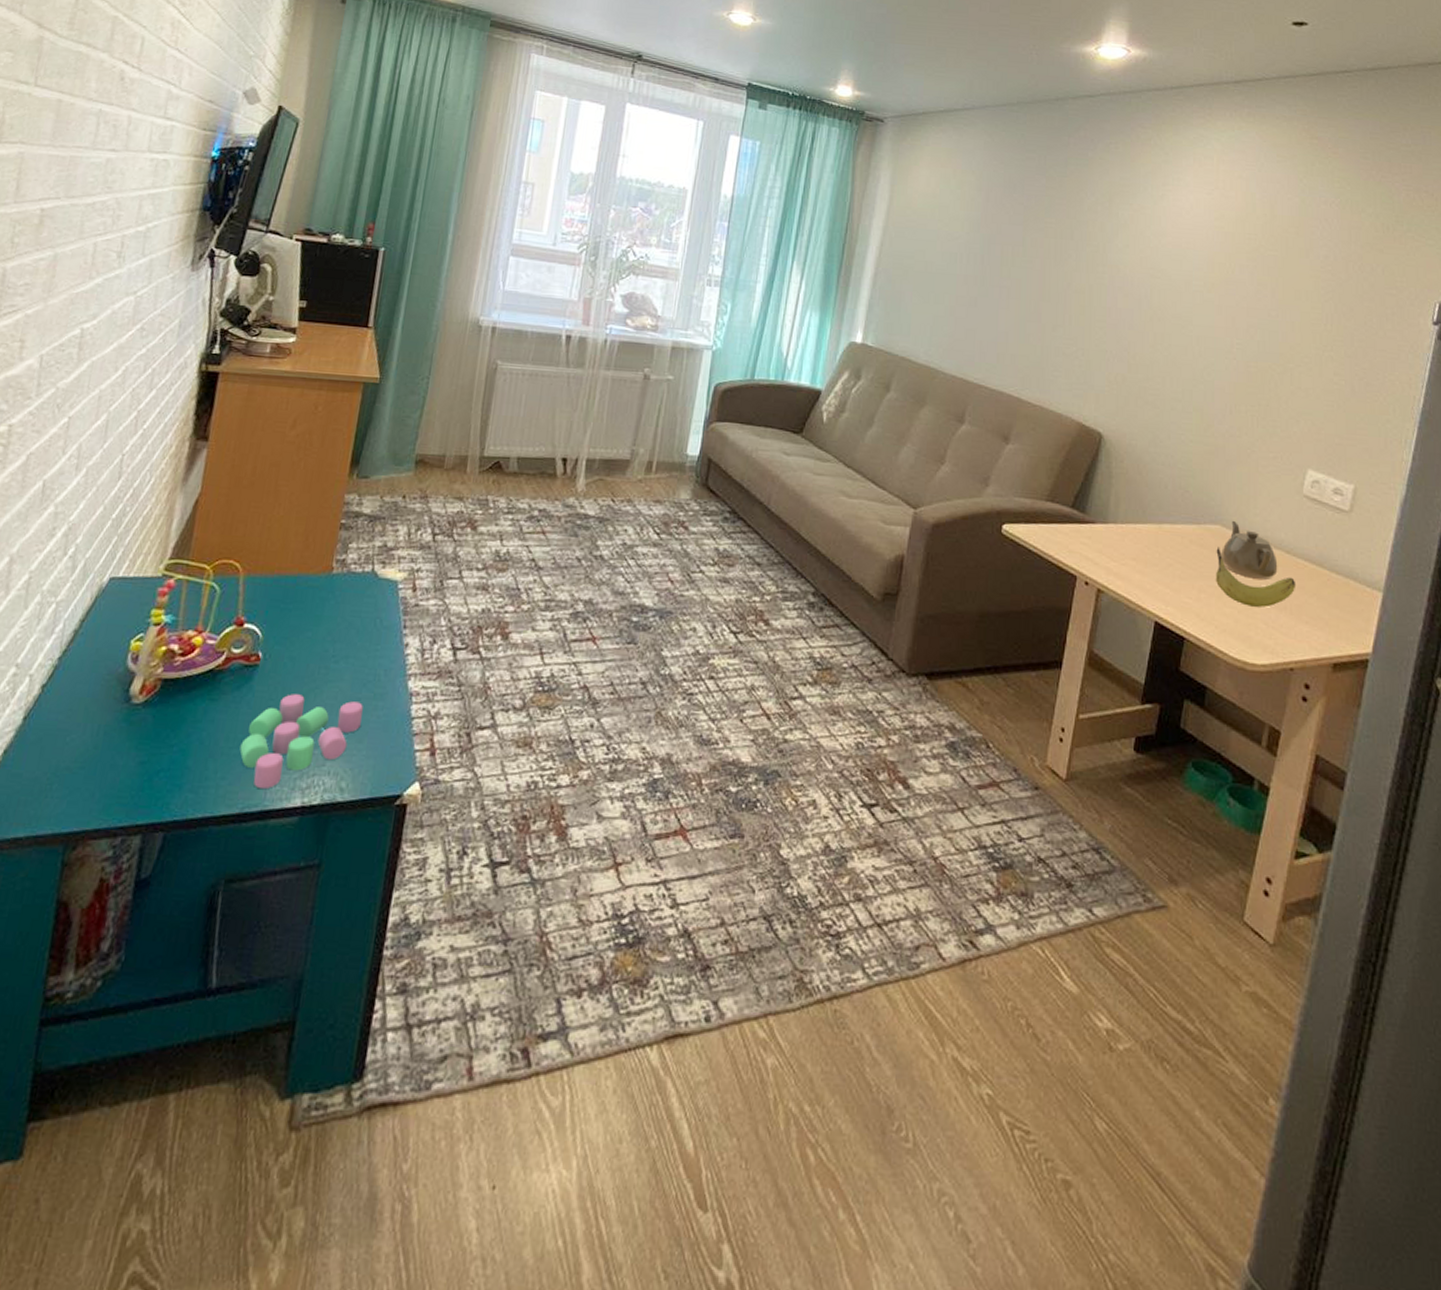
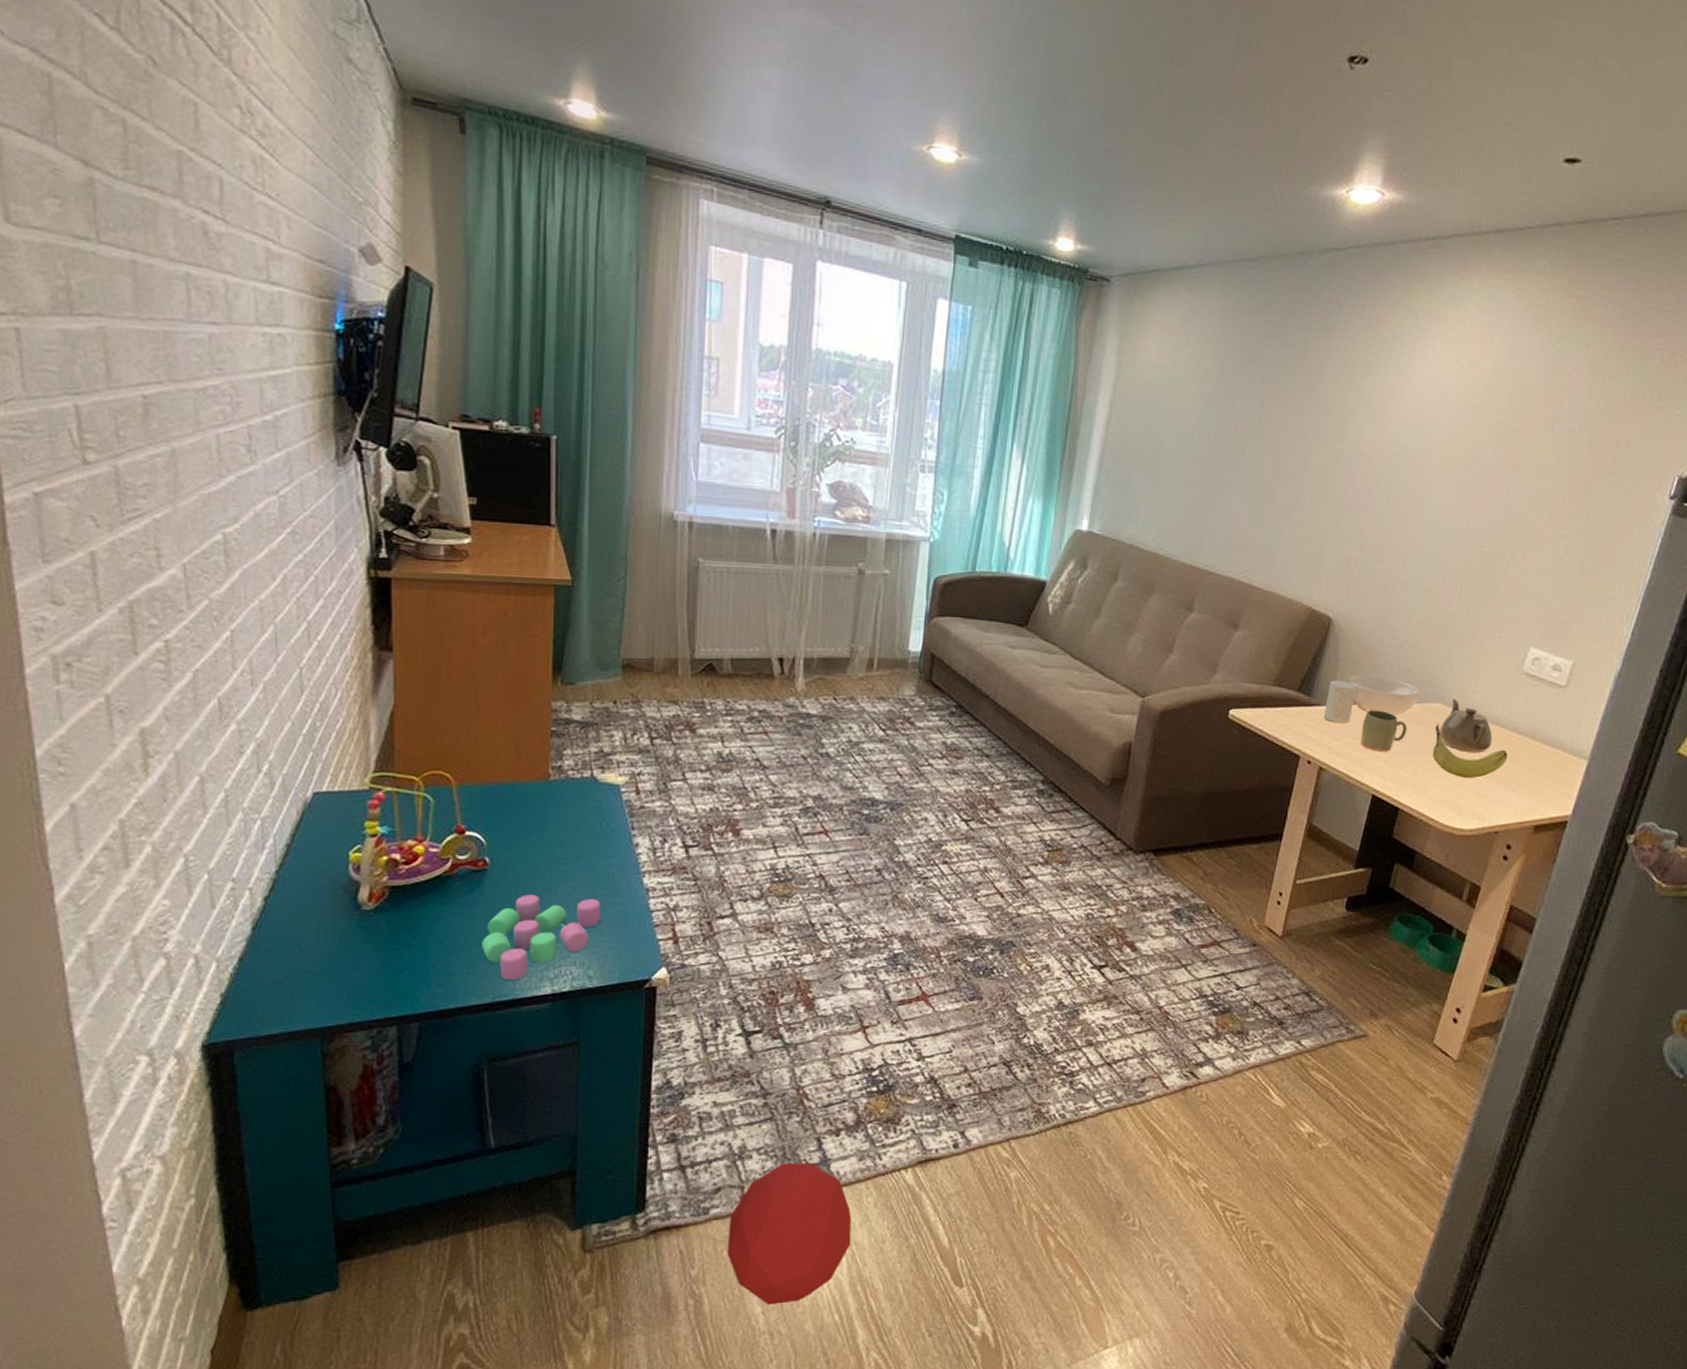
ball: none [445,1028,587,1220] -> present [727,1163,852,1305]
cup: none [1100,497,1131,544] -> present [1324,680,1356,724]
bowl: none [1123,492,1198,537] -> present [1348,674,1421,716]
mug: none [1139,529,1187,575] -> present [1360,710,1407,752]

